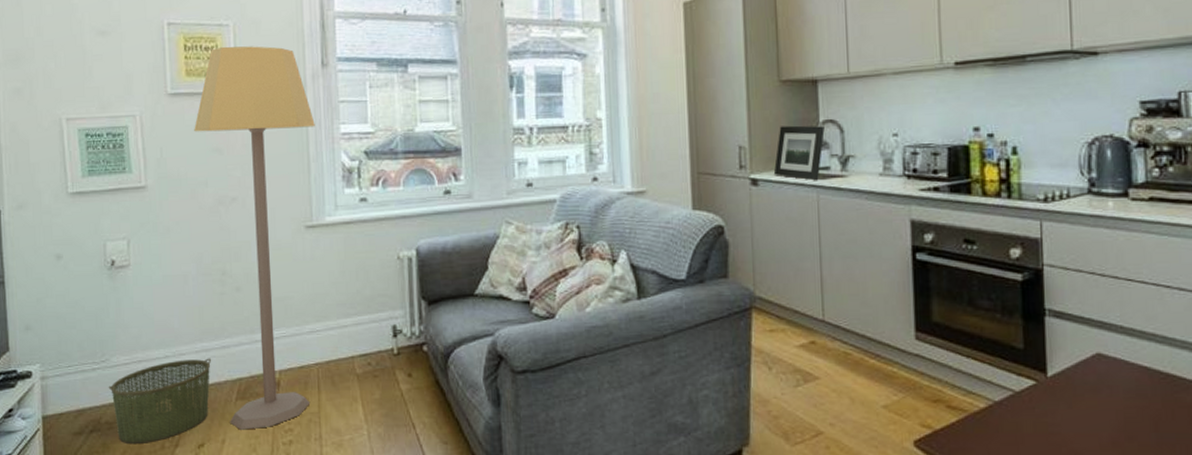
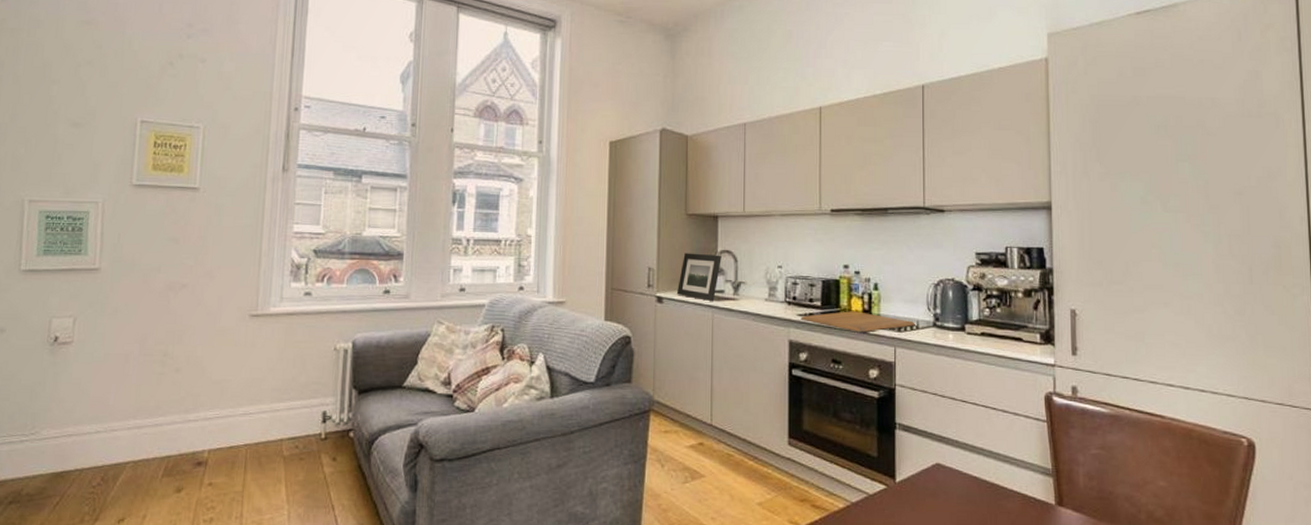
basket: present [108,358,212,443] -> none [34,435,143,516]
lamp: present [194,46,315,430] -> none [153,146,270,506]
chopping board: none [923,181,1066,206] -> present [800,311,915,333]

